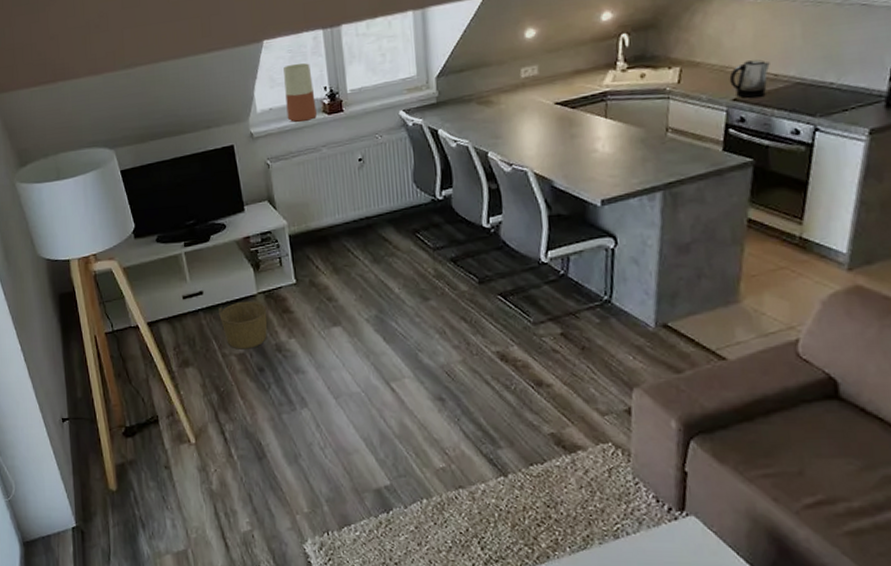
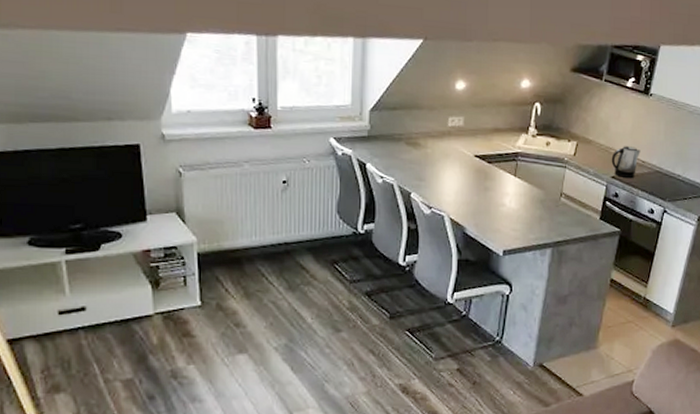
basket: present [219,301,267,350] -> none [104,321,164,375]
vase: present [283,62,317,122] -> none [207,66,242,132]

